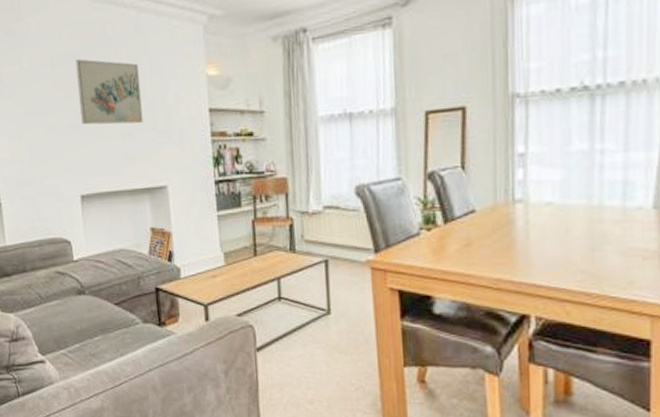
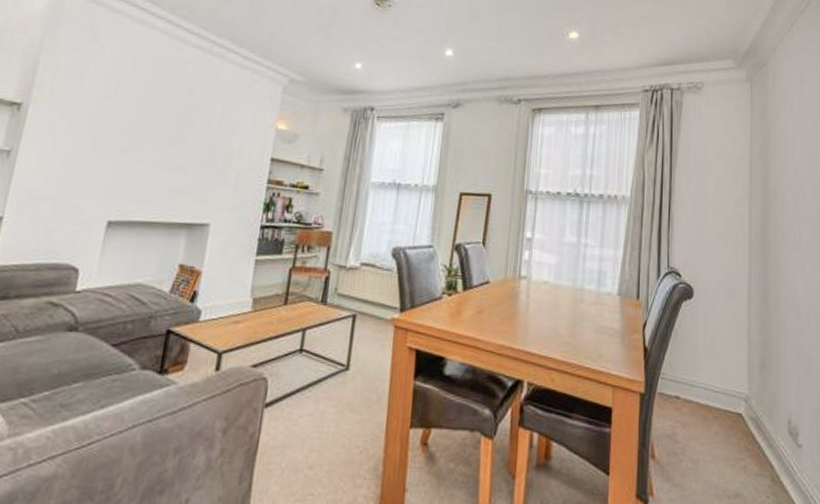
wall art: present [75,59,143,125] -> none [132,89,210,160]

